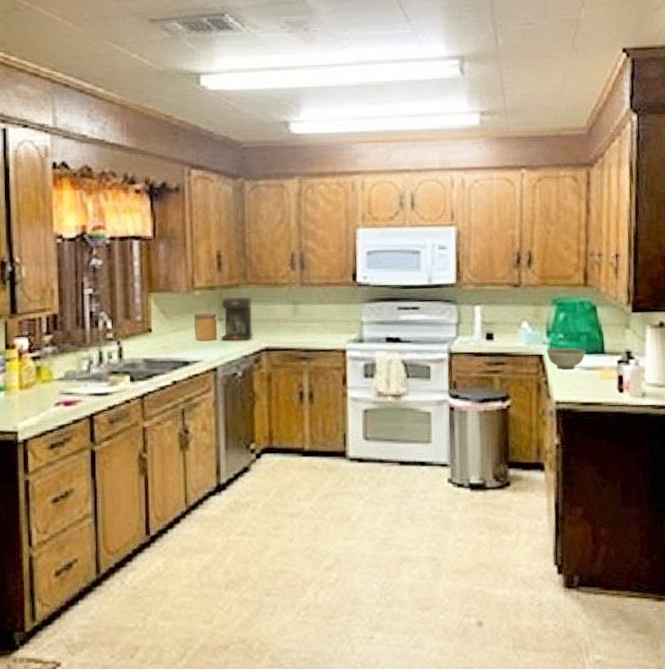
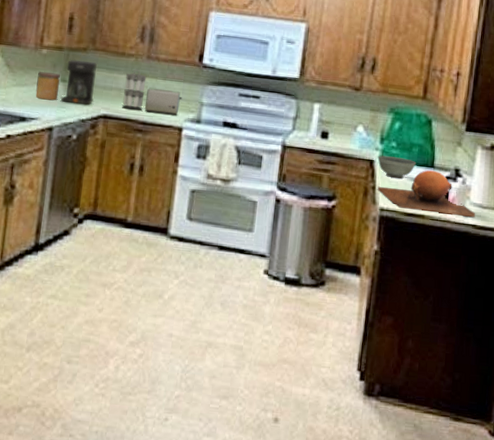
spice rack: none [282,298,304,340] -> present [122,69,147,111]
toaster: none [305,313,342,339] -> present [144,87,183,116]
chopping board: none [550,356,653,400] -> present [377,169,476,218]

